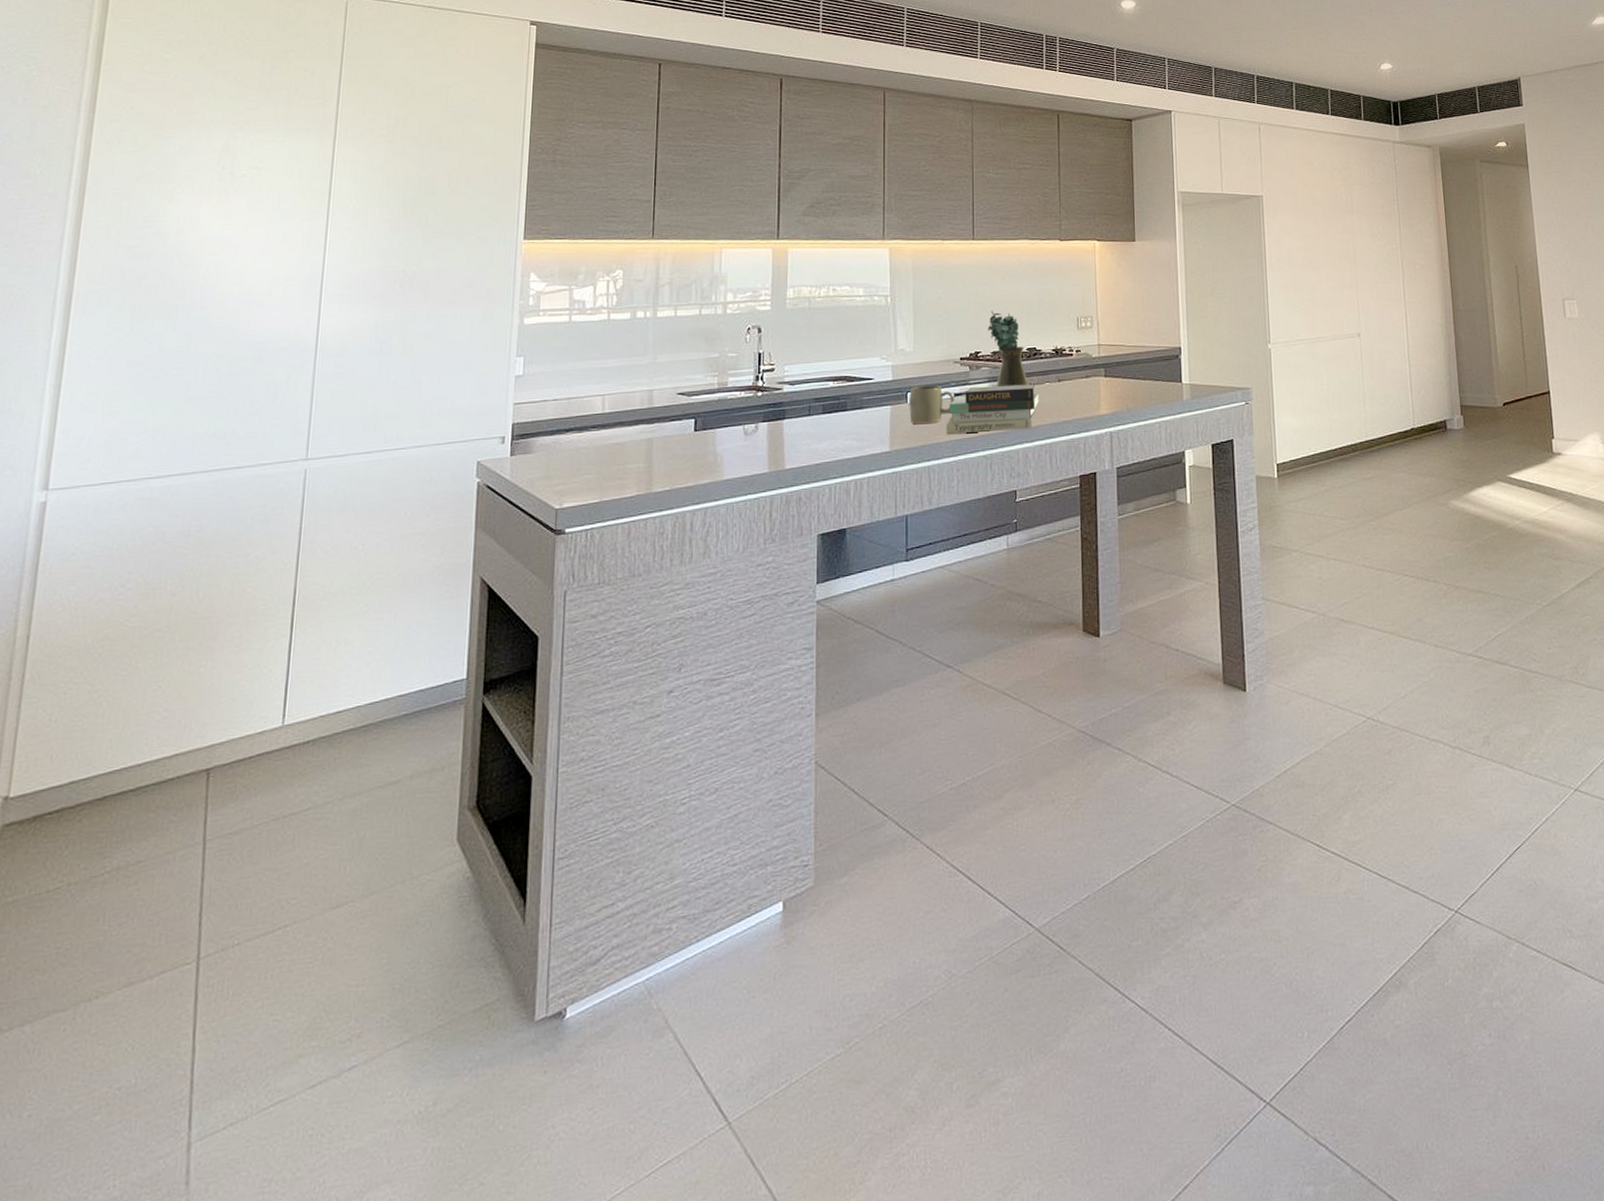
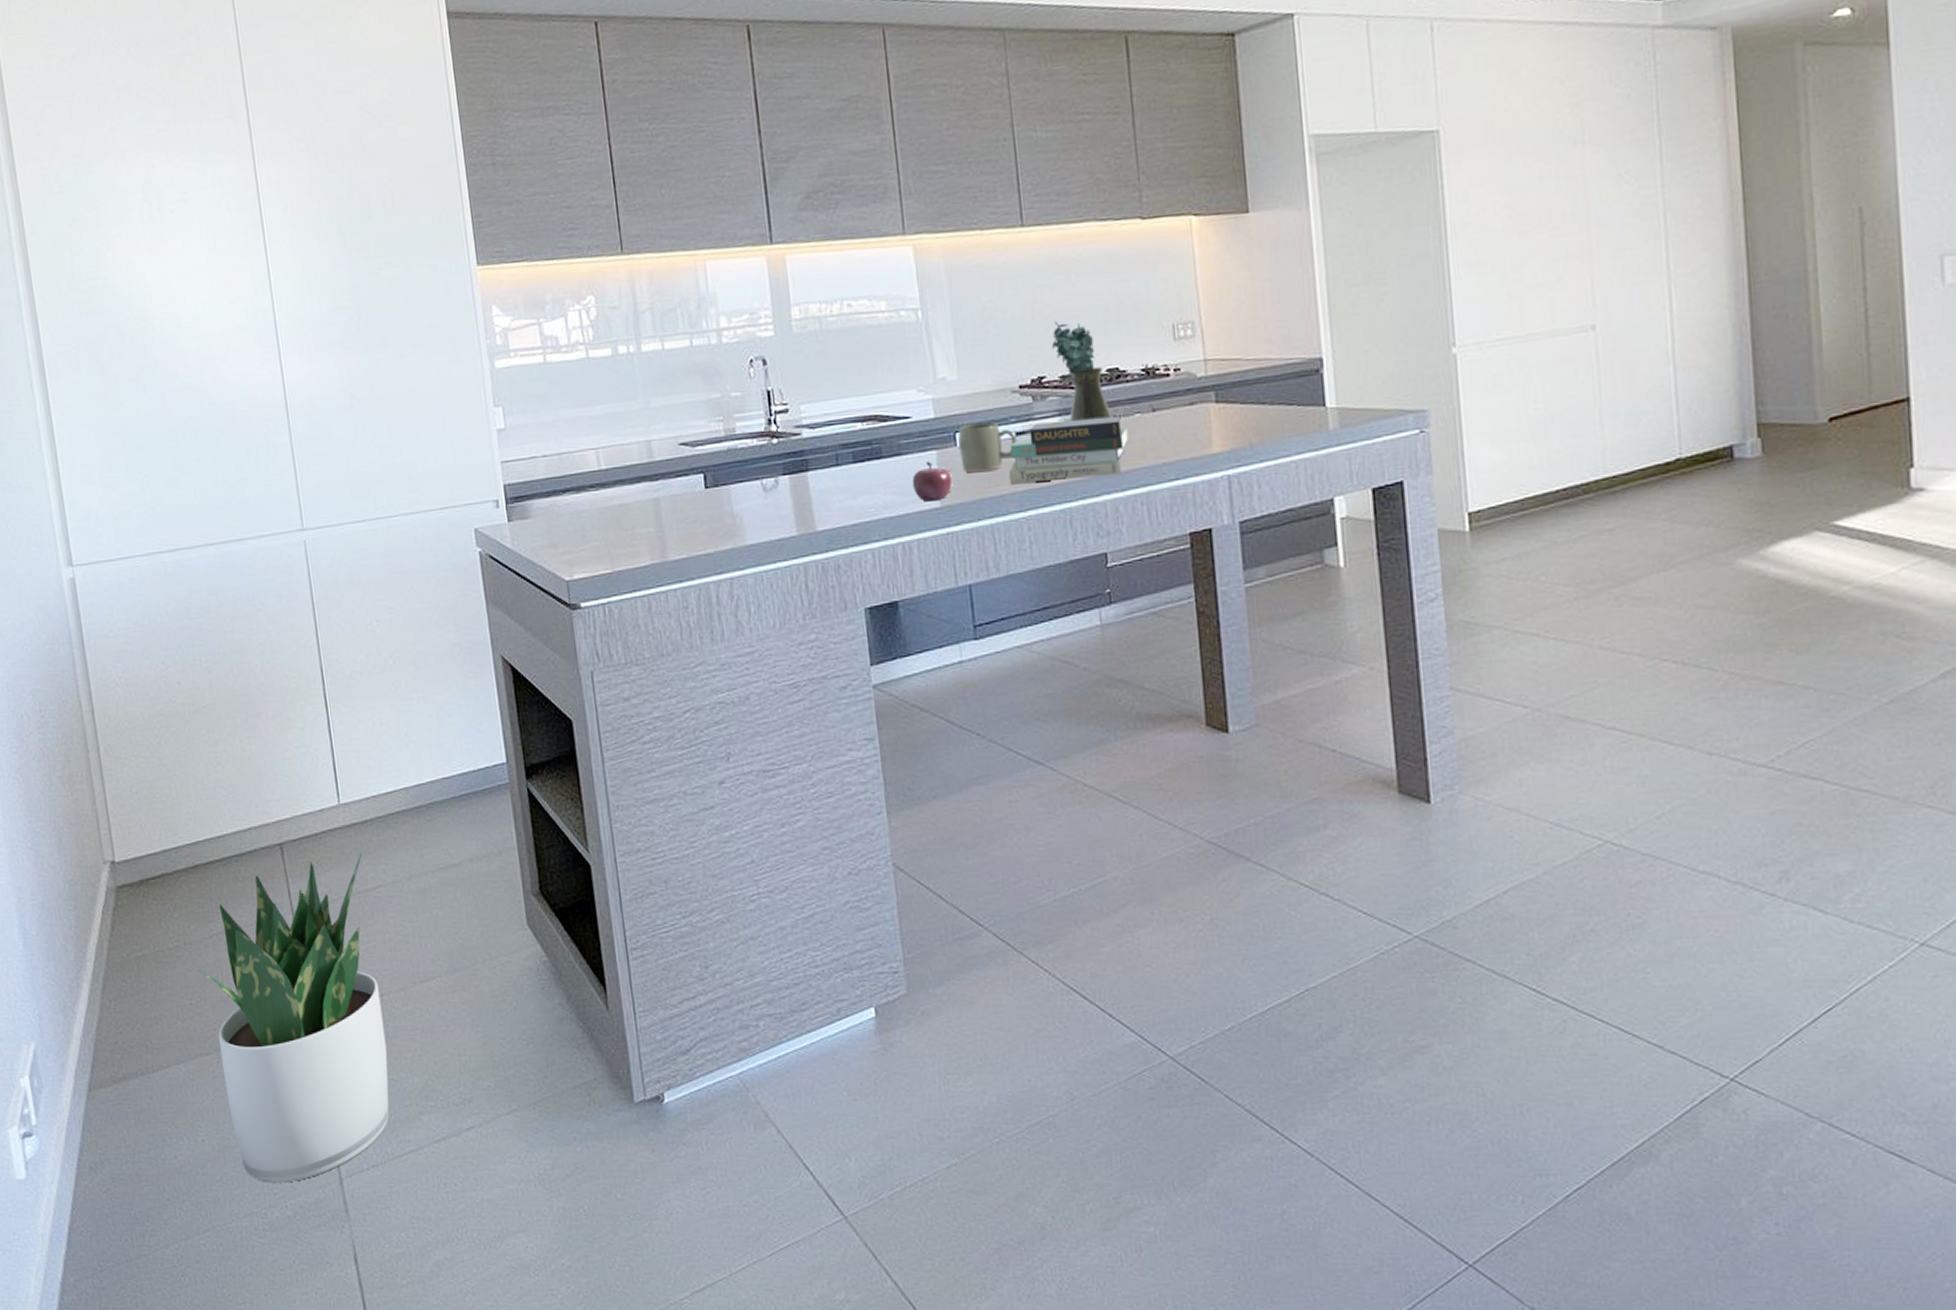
planter: none [72,775,297,1159] -> present [199,853,390,1183]
fruit: none [868,415,900,446] -> present [912,462,952,501]

